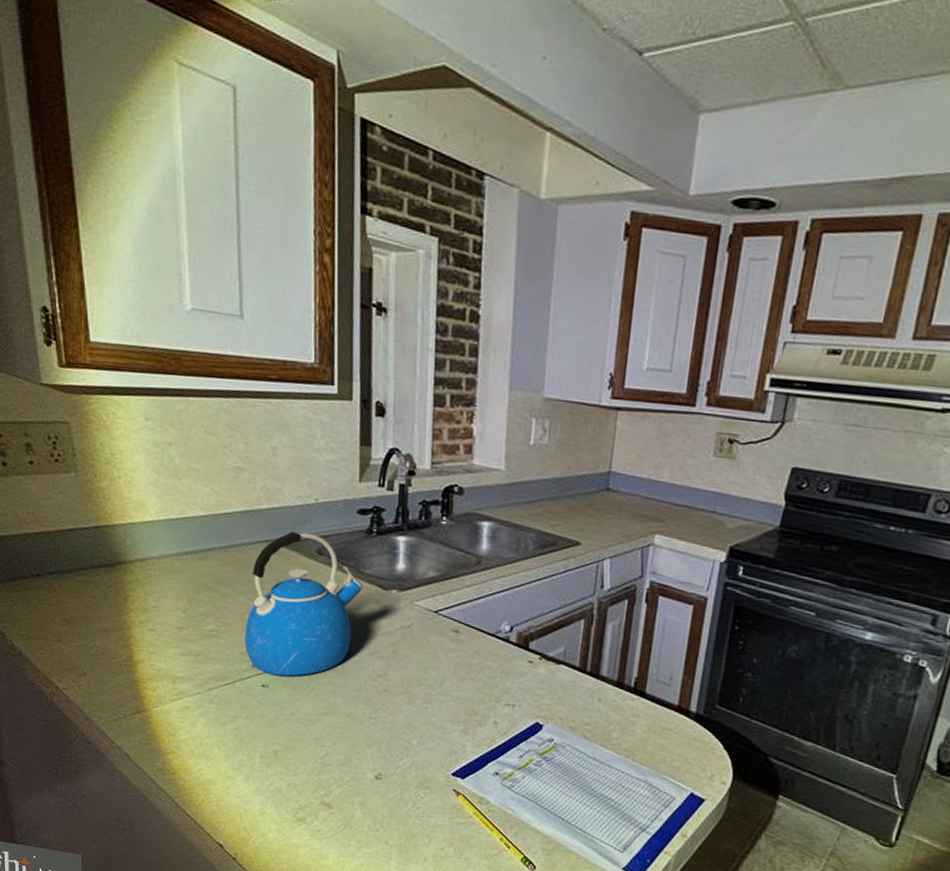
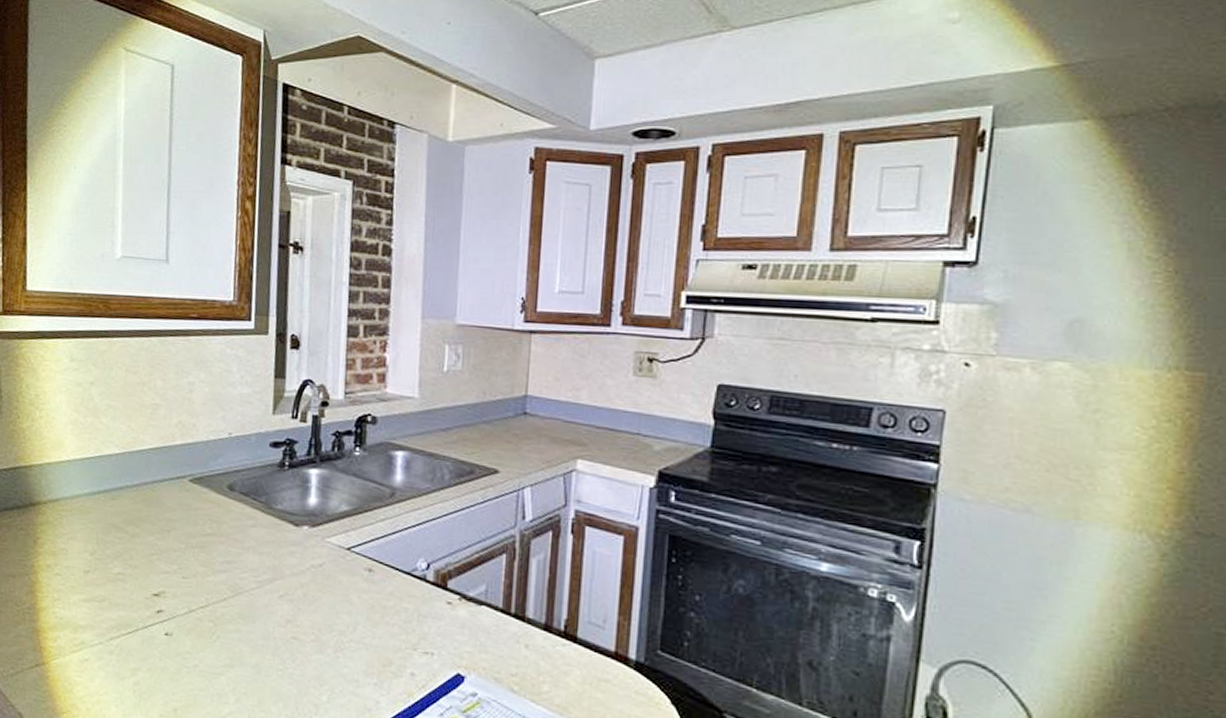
kettle: present [244,531,364,677] -> none [150,466,274,623]

